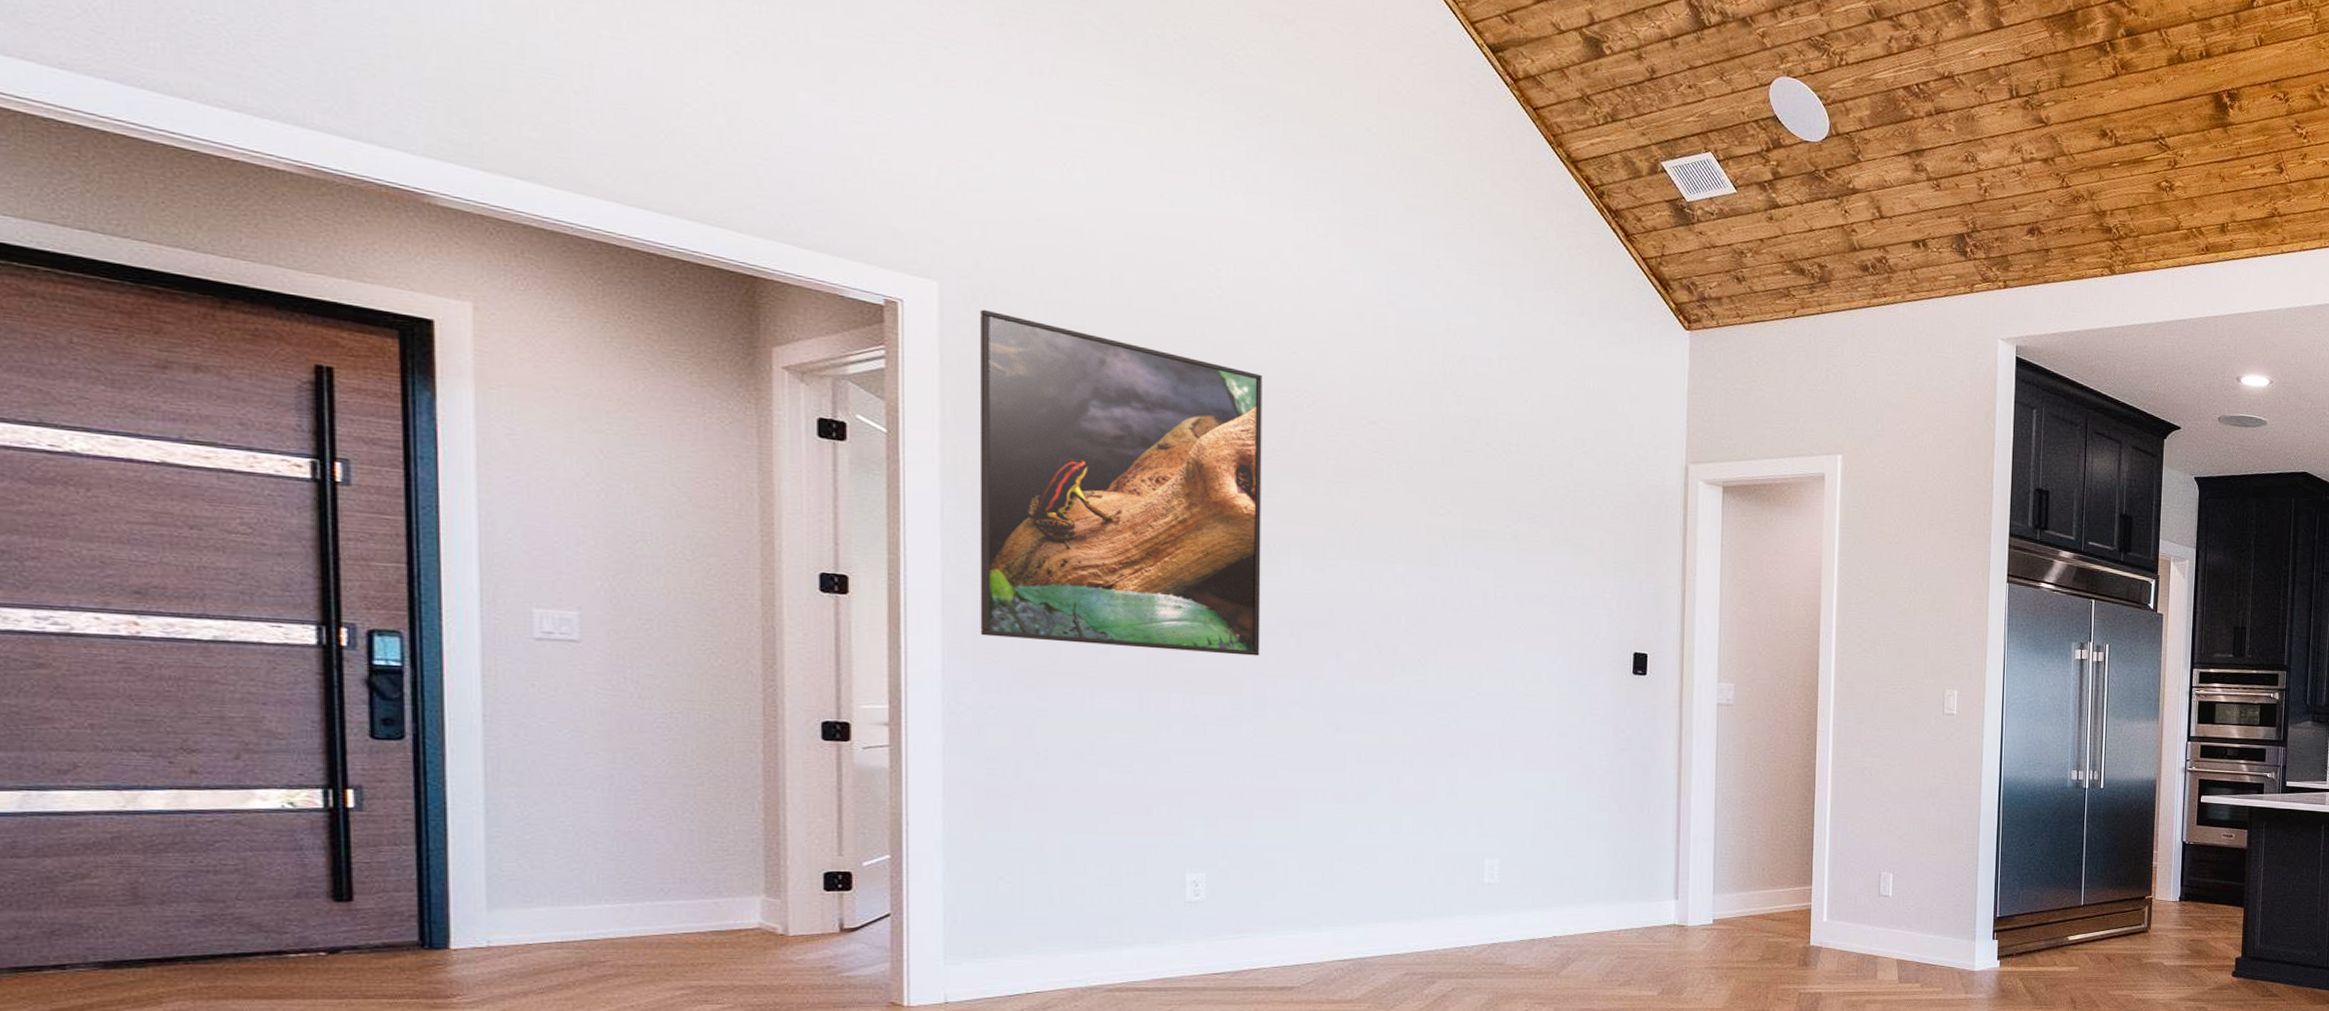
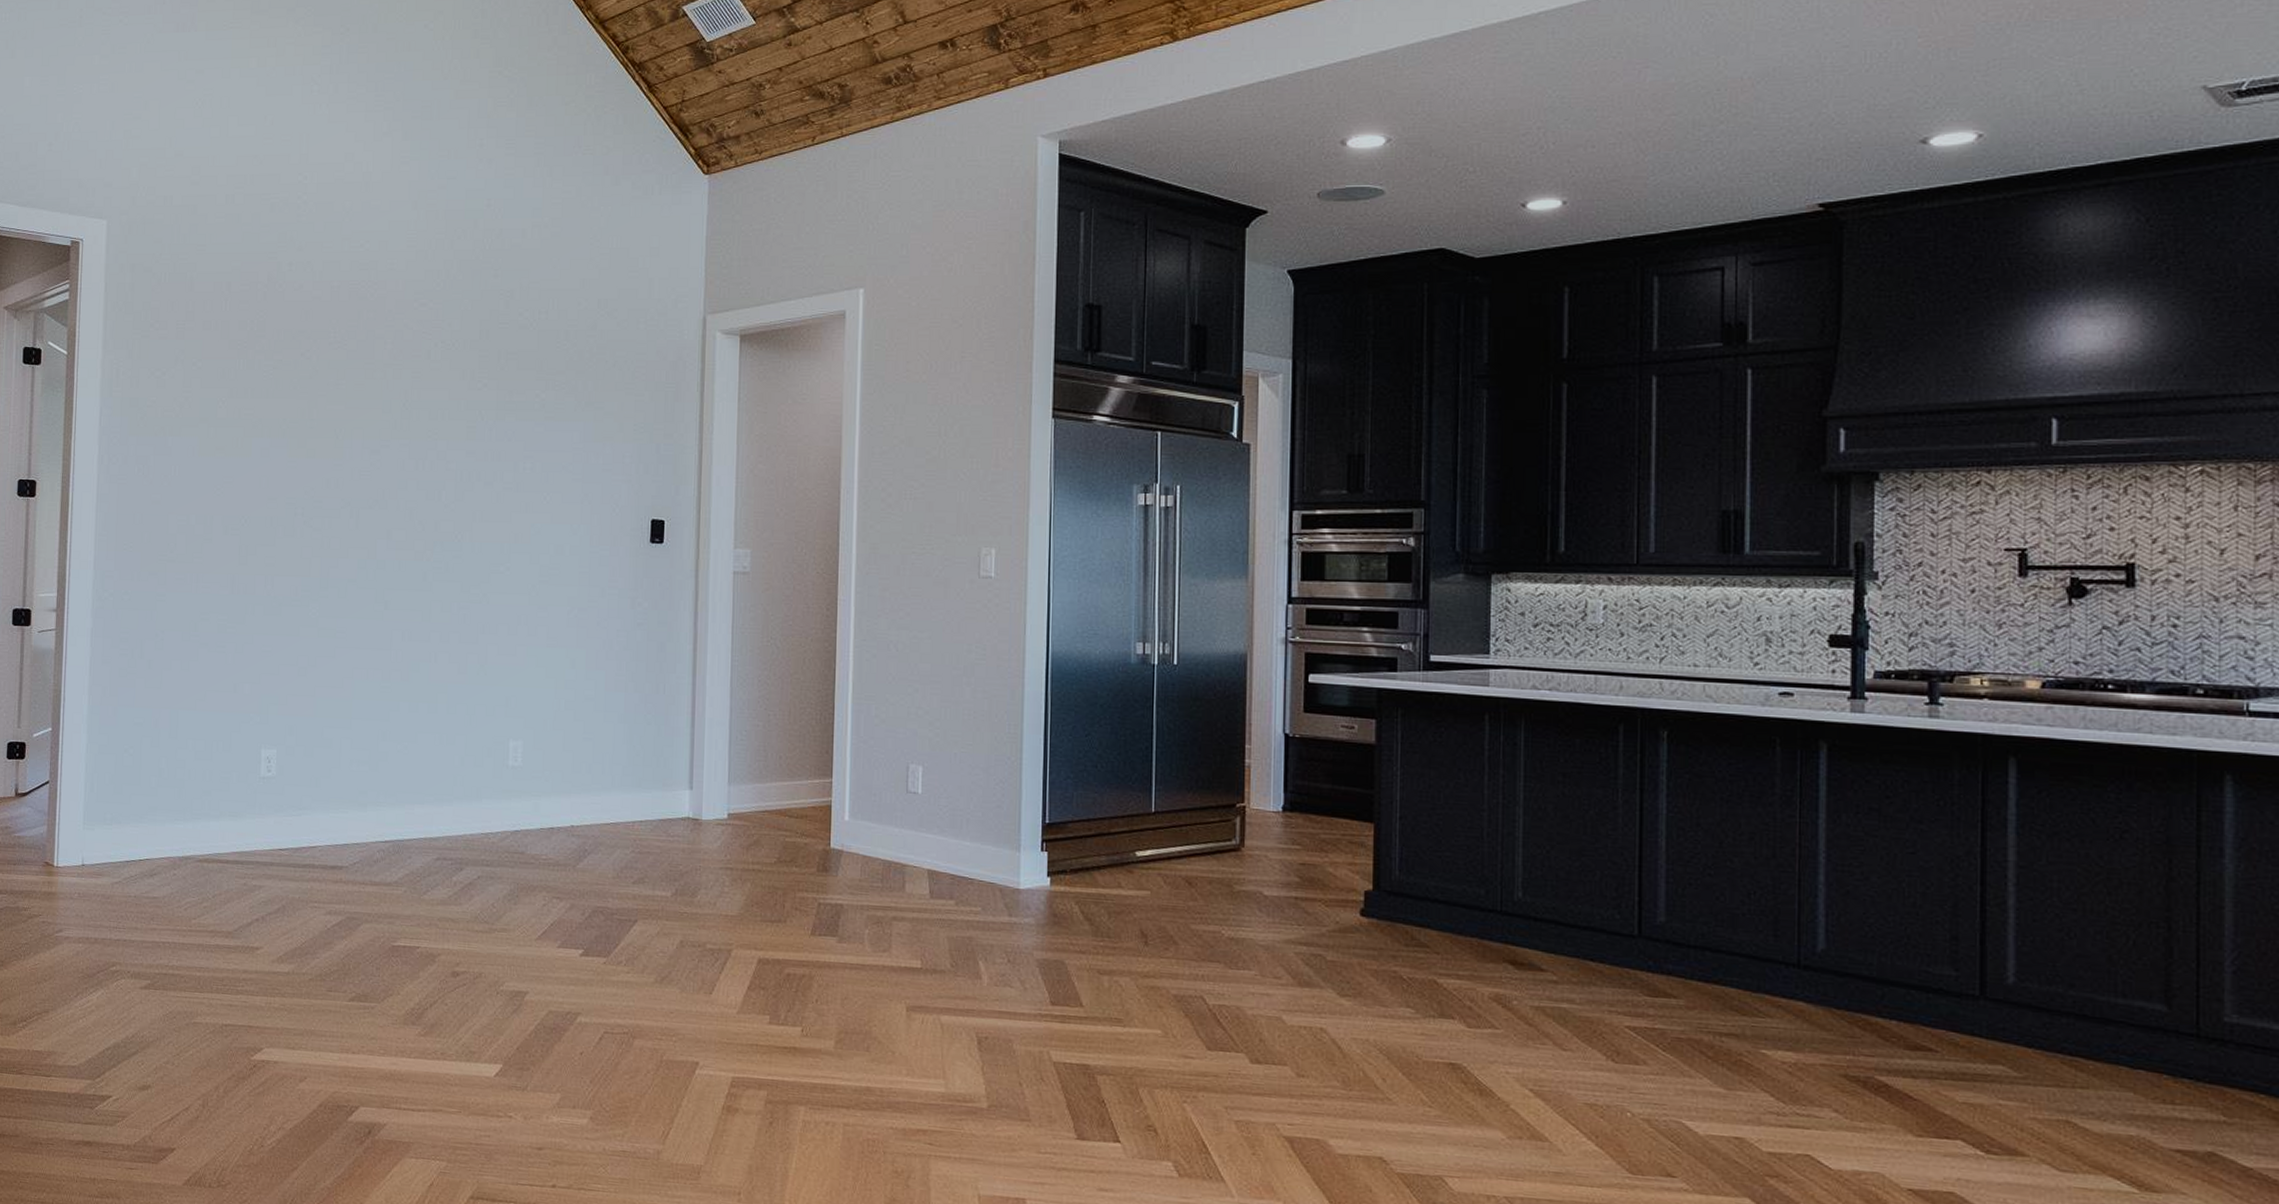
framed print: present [979,309,1262,656] -> none [121,239,336,538]

